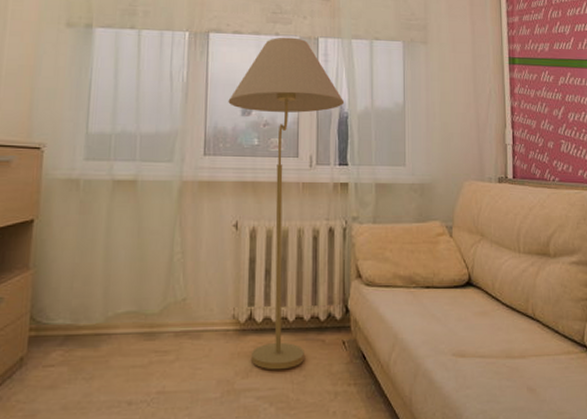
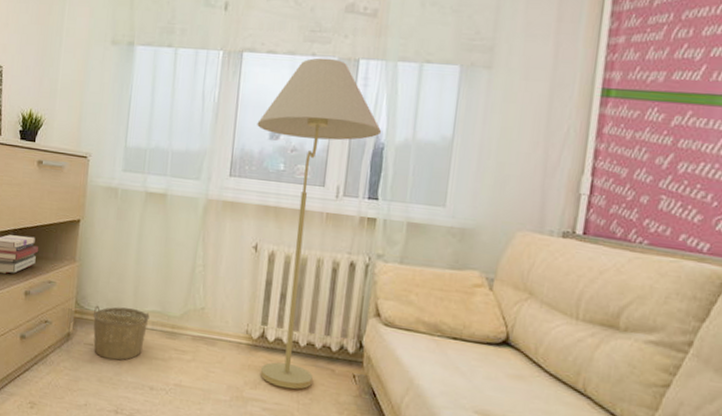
basket: none [53,313,124,379] -> present [93,305,150,361]

